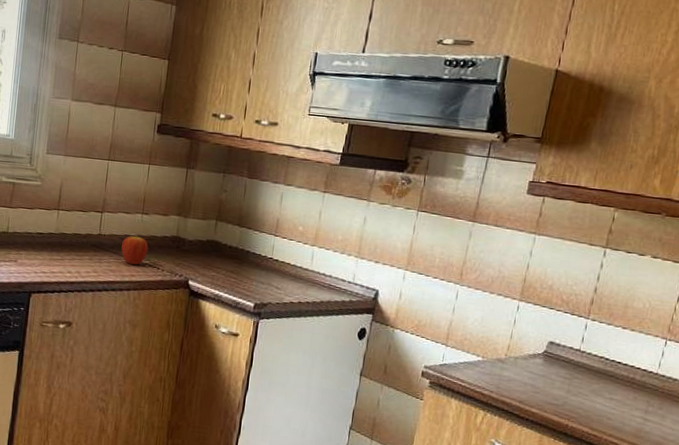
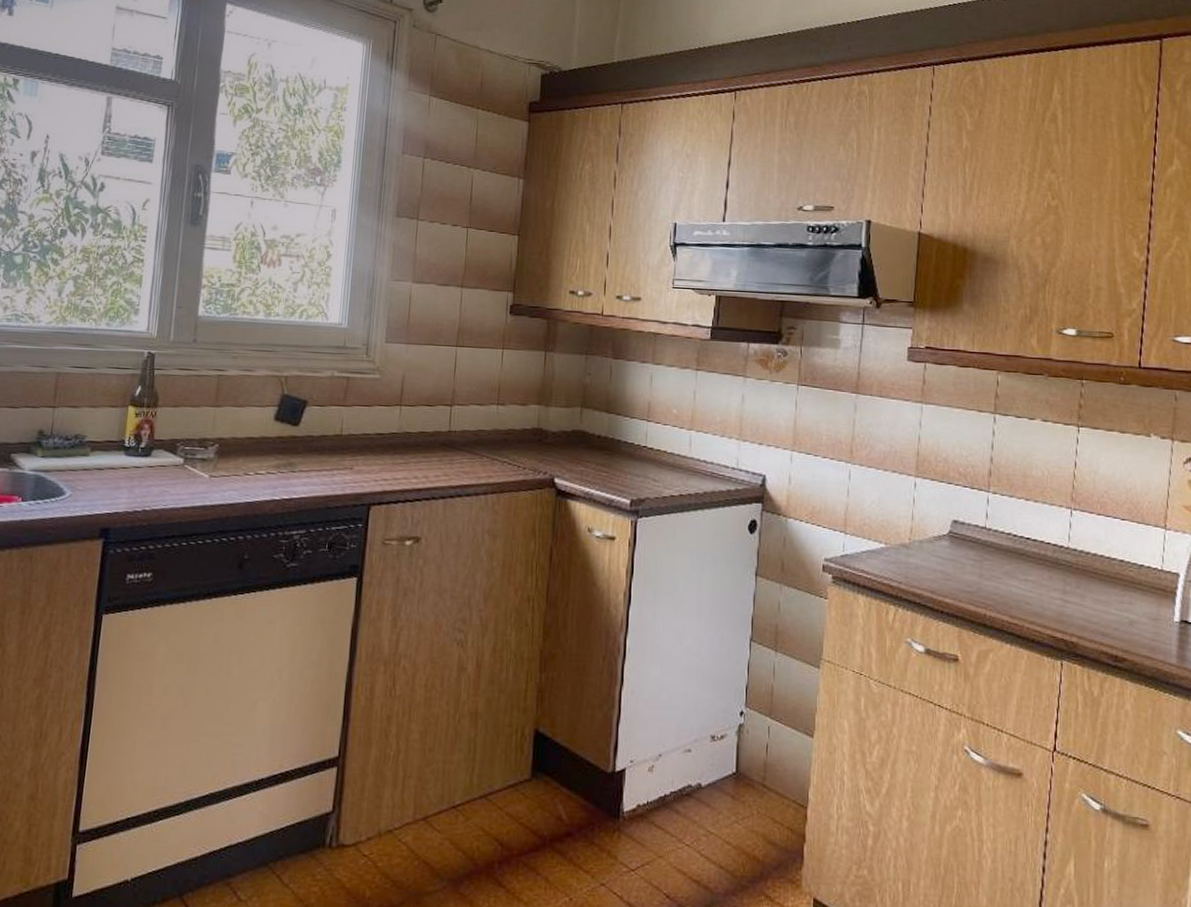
fruit: present [121,235,149,265] -> none [475,429,507,464]

